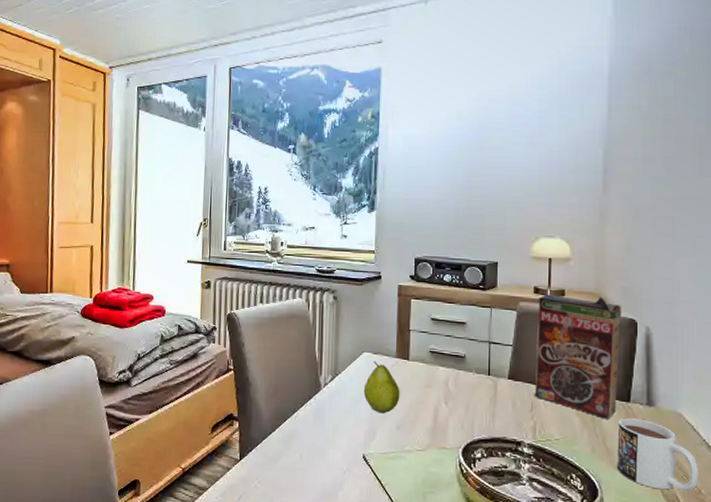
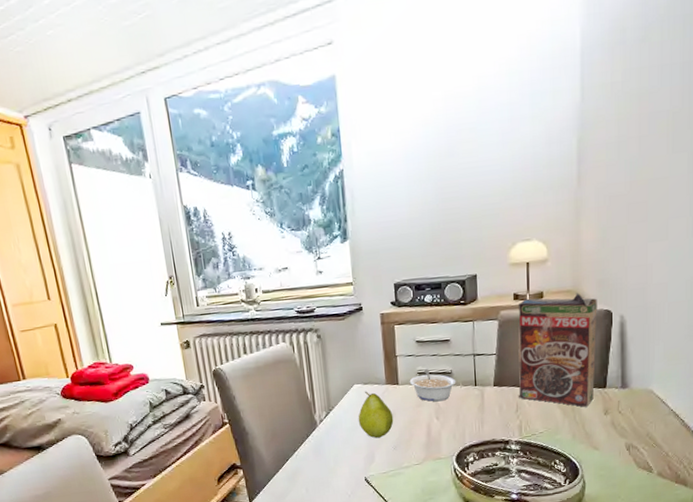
legume: none [420,349,469,386] -> present [409,369,456,402]
mug: present [617,418,699,492] -> none [595,401,666,460]

